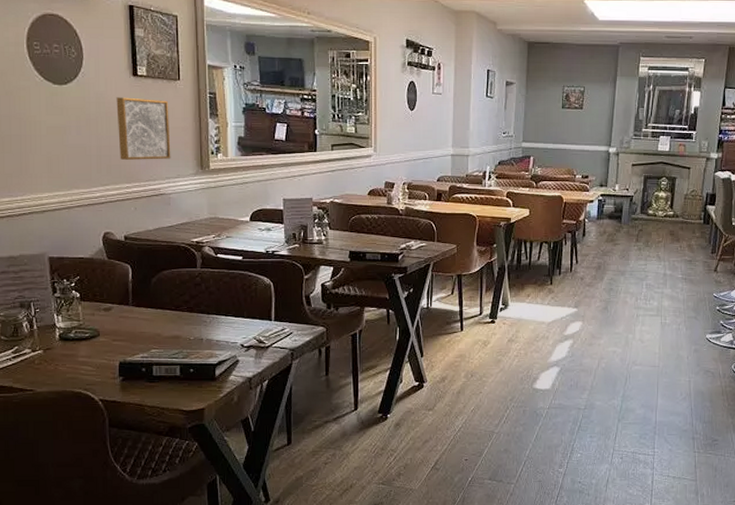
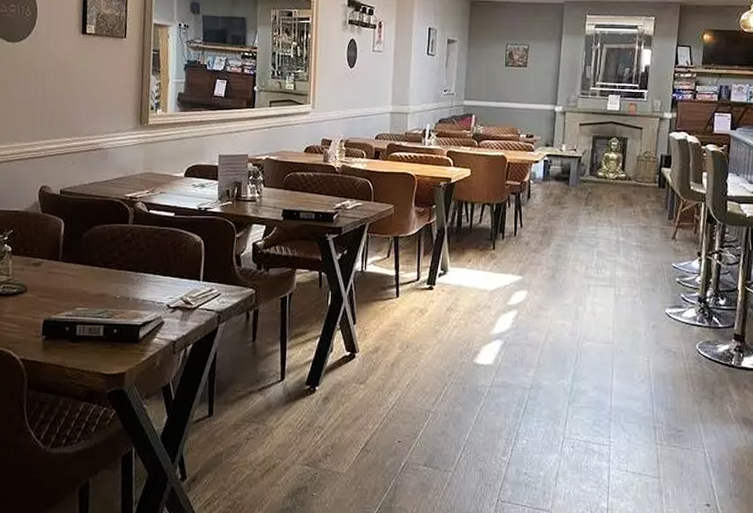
wall art: present [116,97,171,160] -> none [63,54,114,115]

